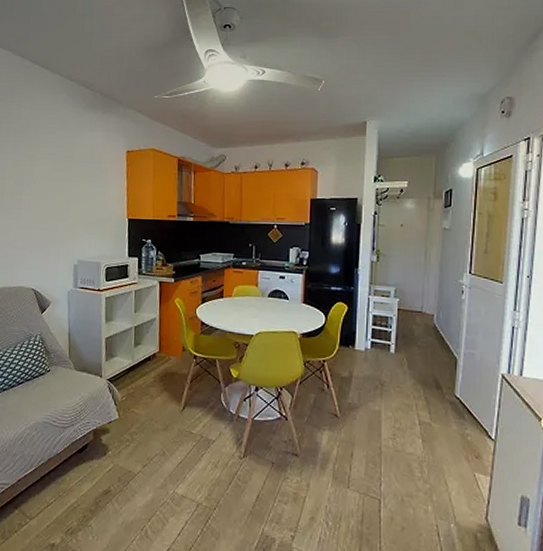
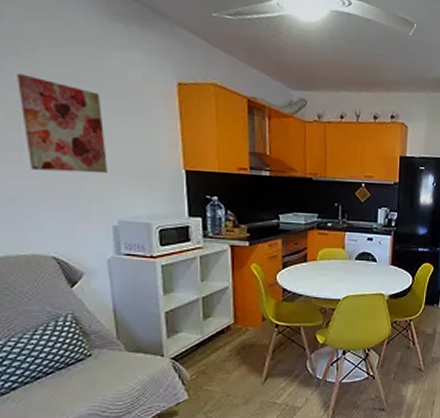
wall art: none [23,154,74,224] -> present [17,73,107,174]

